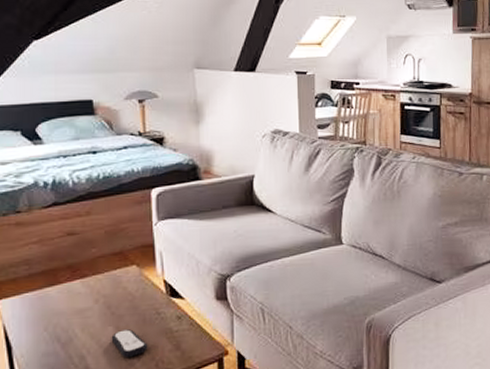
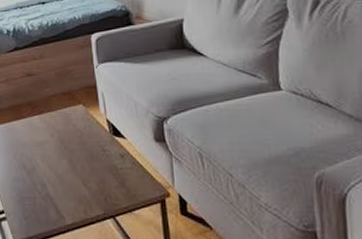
remote control: present [111,329,148,357] -> none [66,163,97,189]

